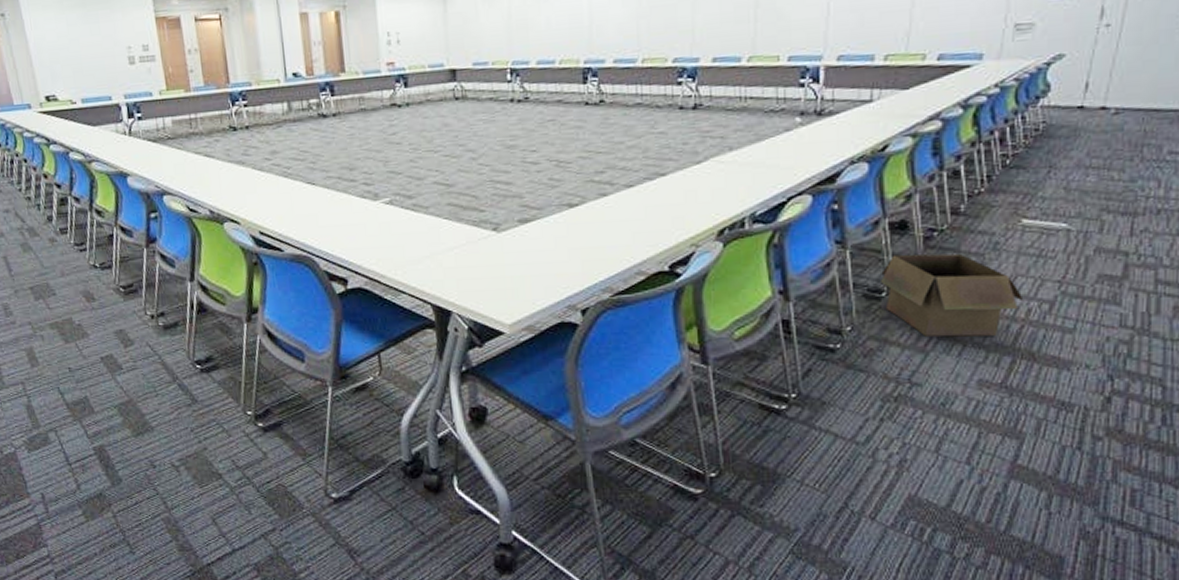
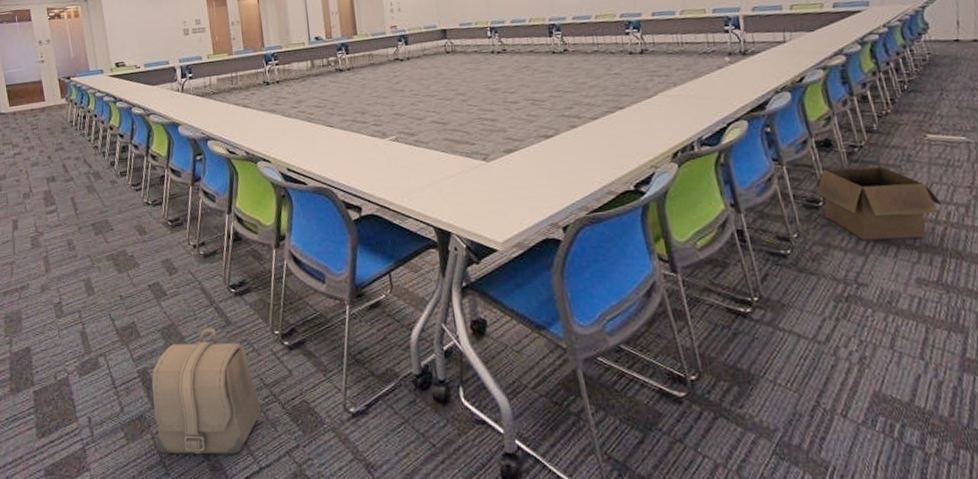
backpack: none [110,405,233,535] -> present [151,327,261,455]

